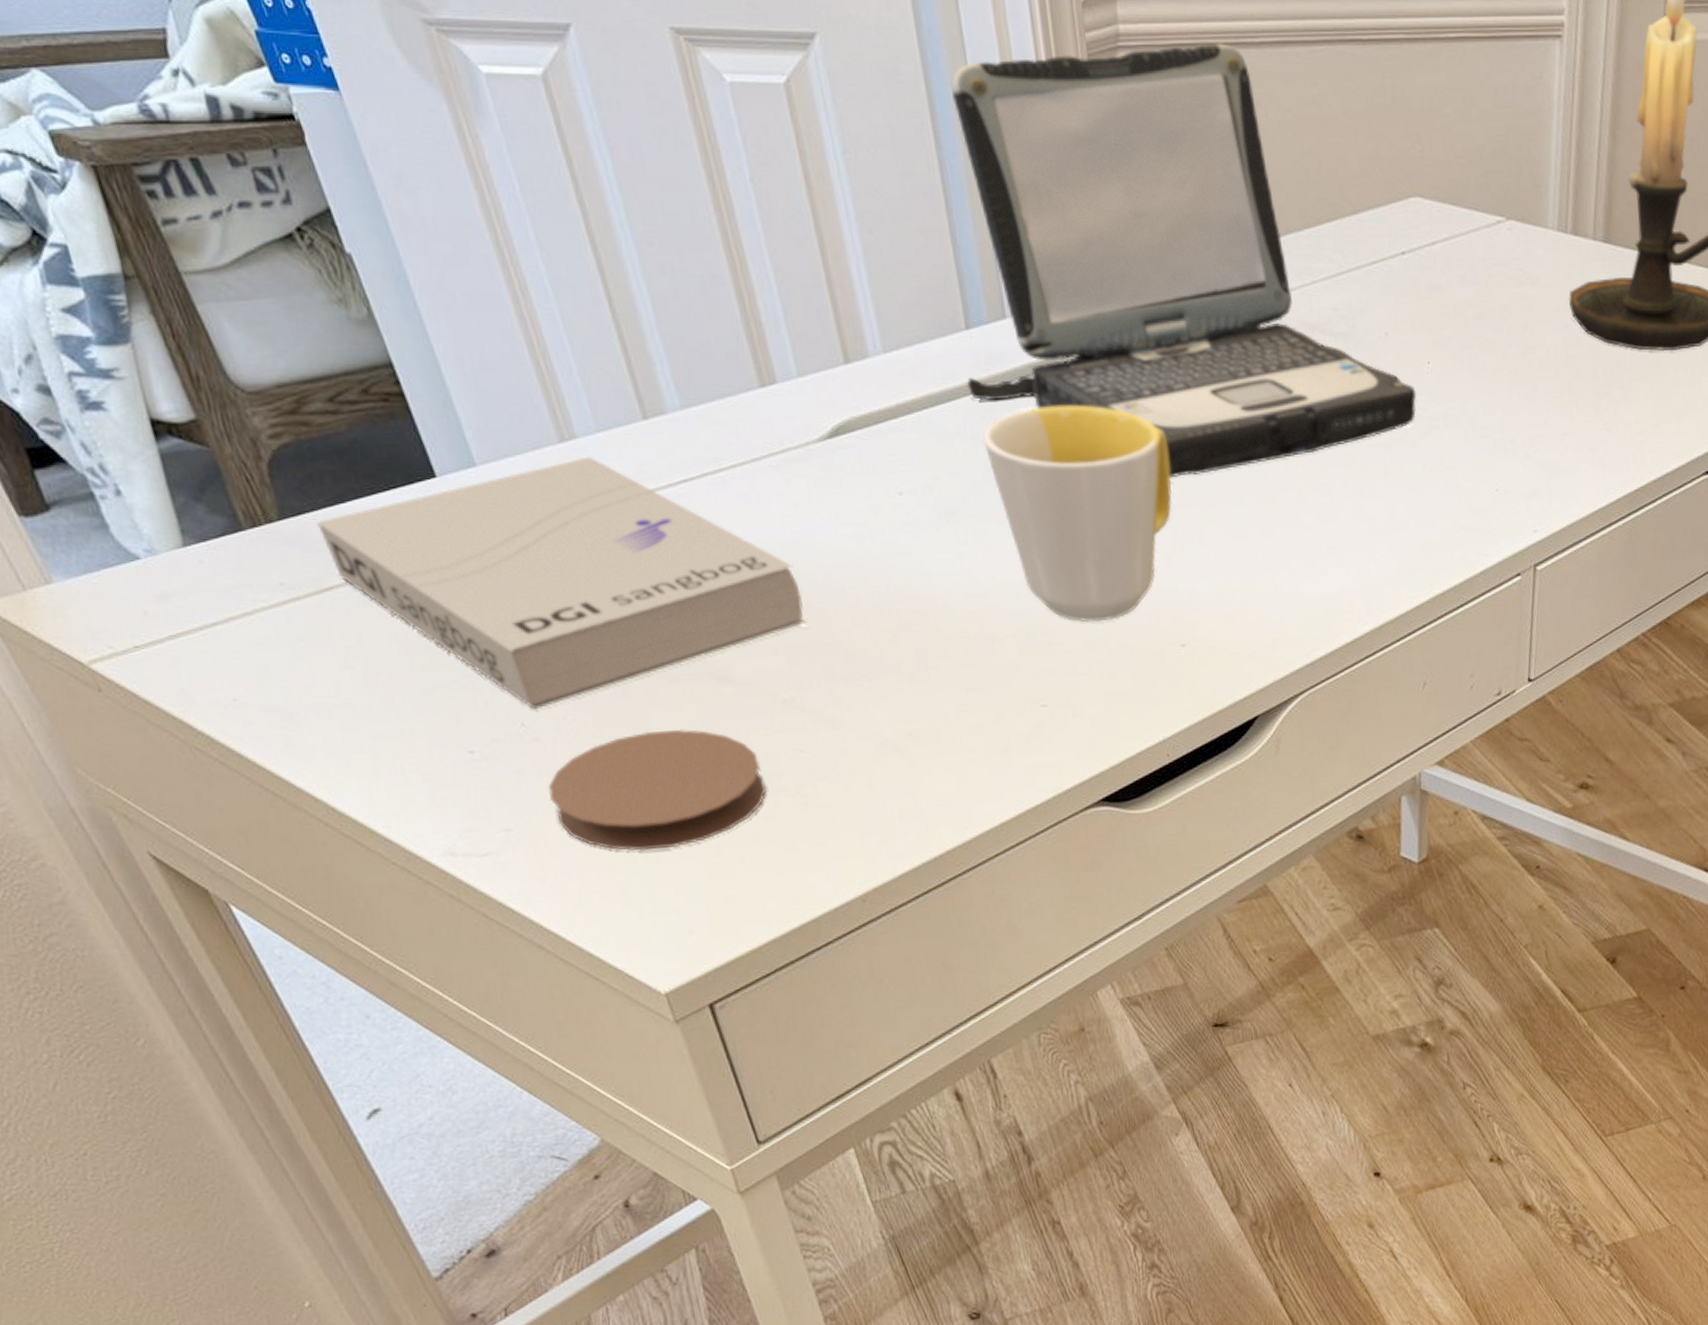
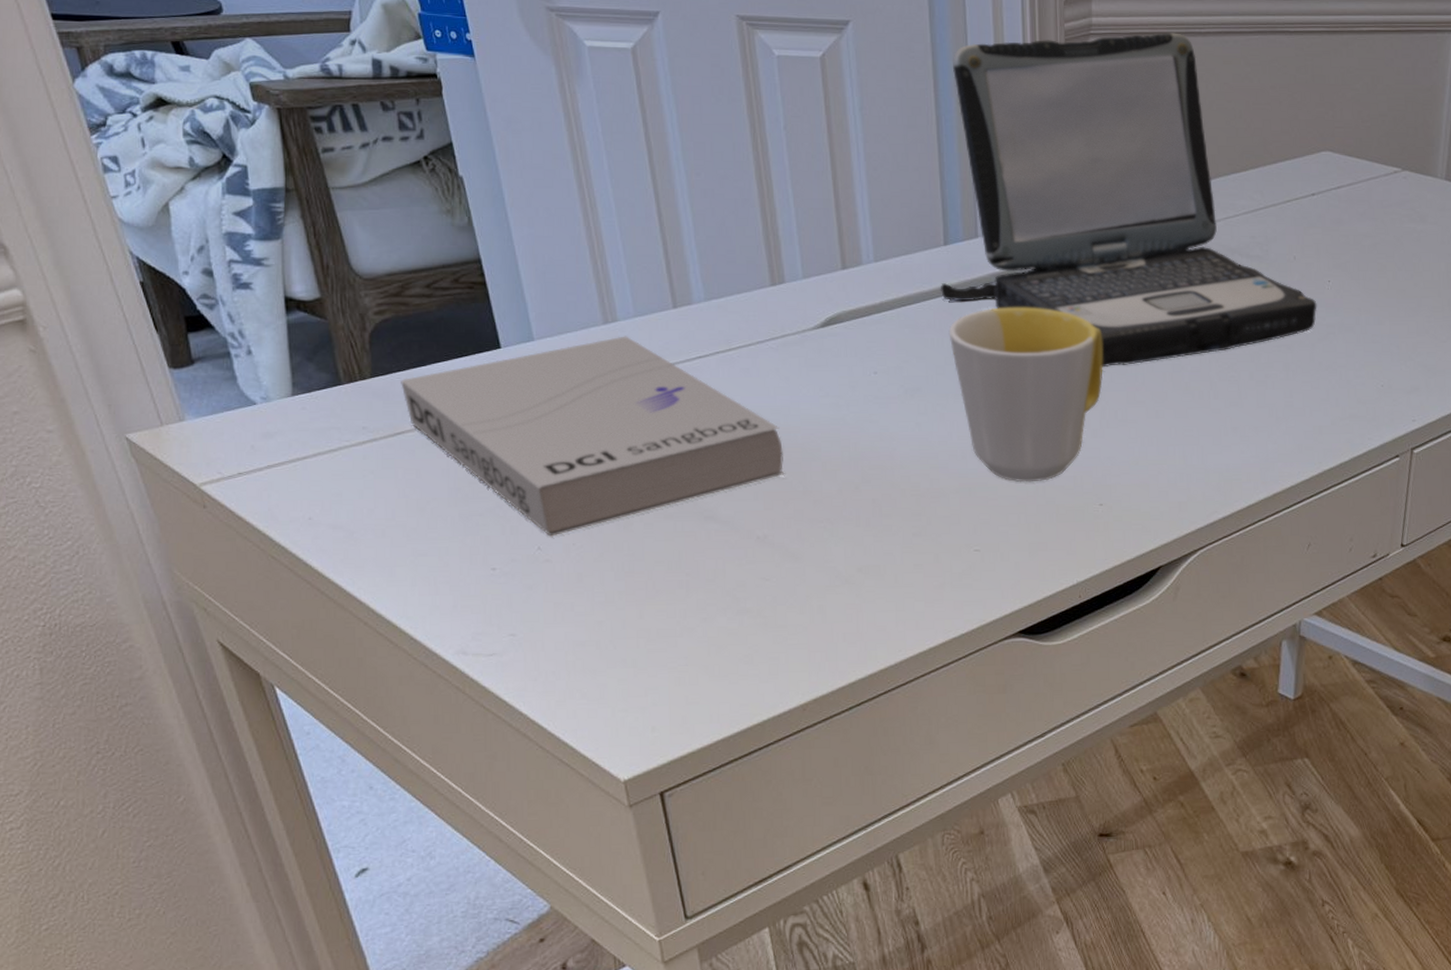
coaster: present [548,728,767,852] -> none [551,557,734,658]

